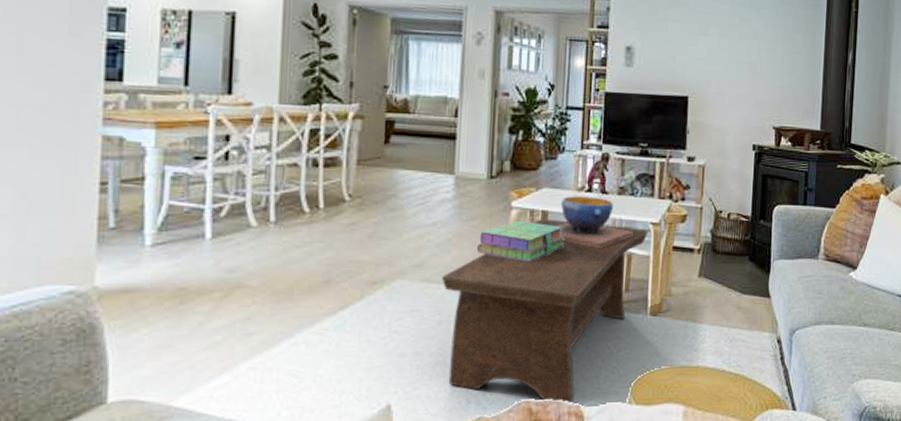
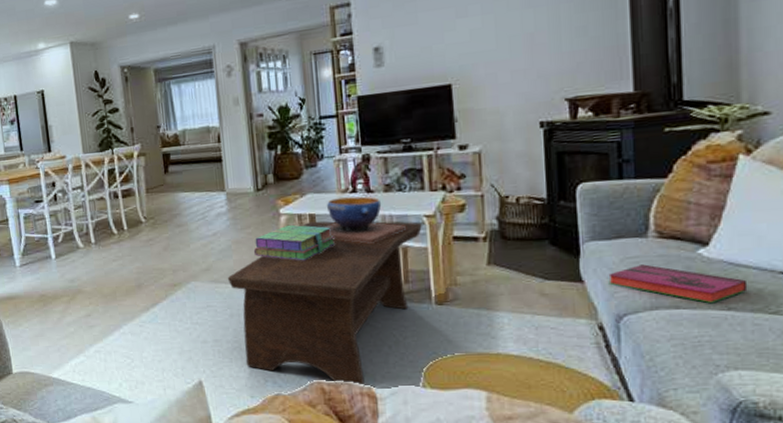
hardback book: none [788,283,878,321] -> present [608,264,748,304]

